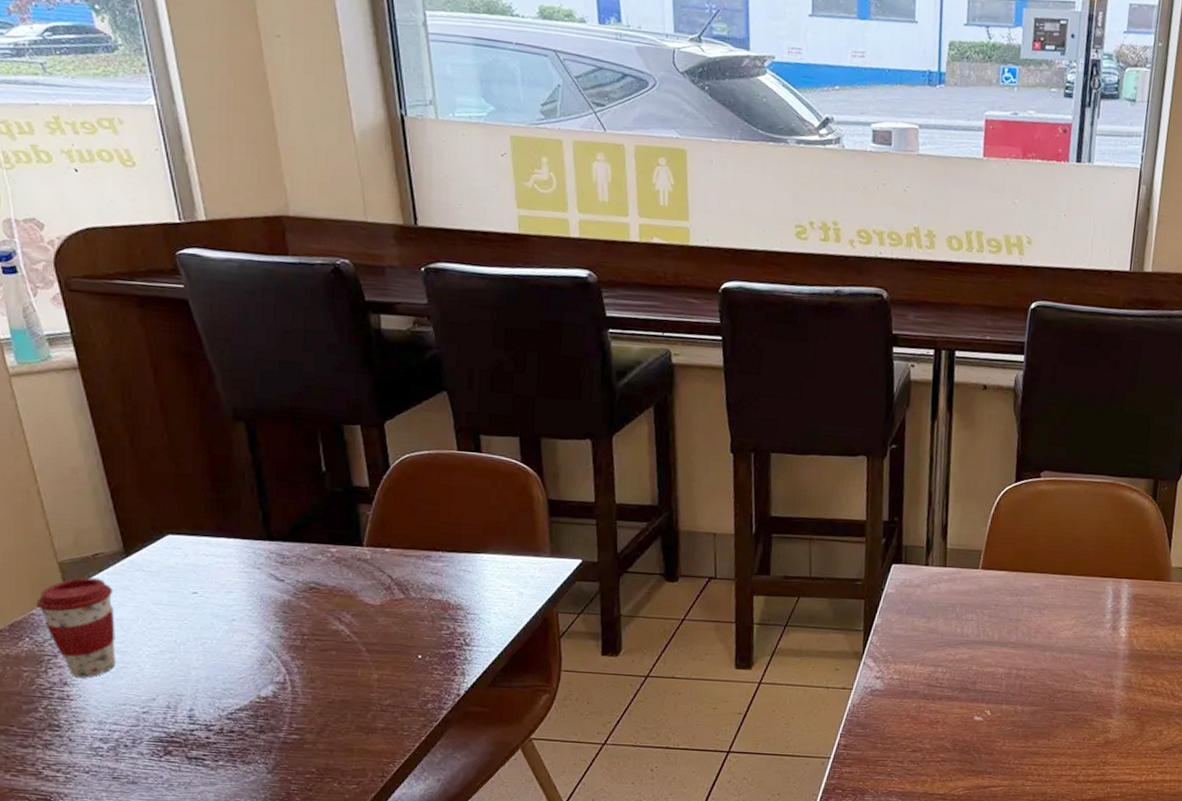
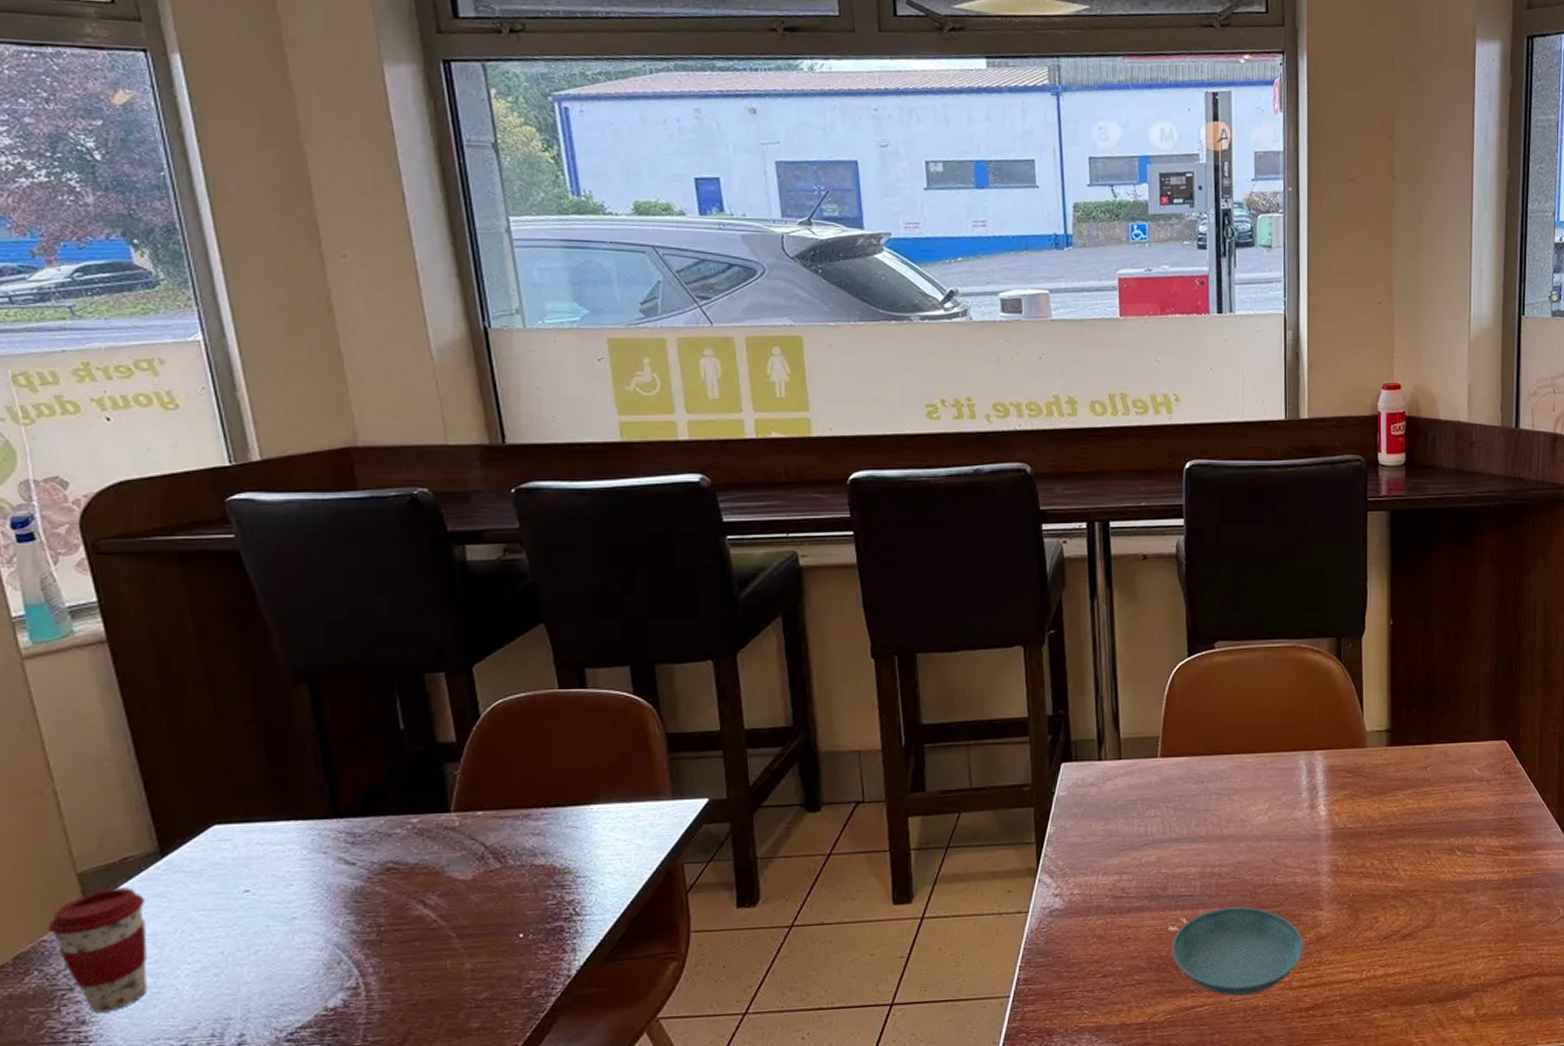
saucer: none [974,706,1093,783] -> present [1171,906,1304,996]

